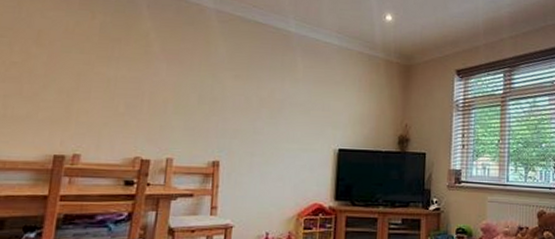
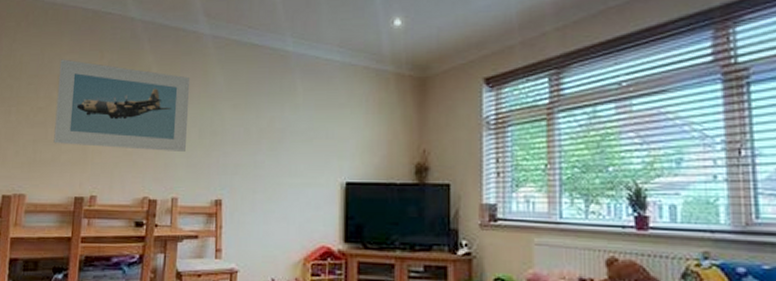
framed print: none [30,14,192,116] -> present [54,59,191,153]

